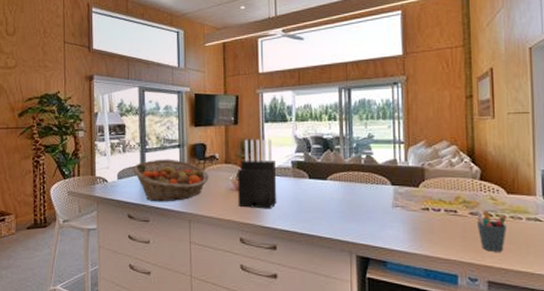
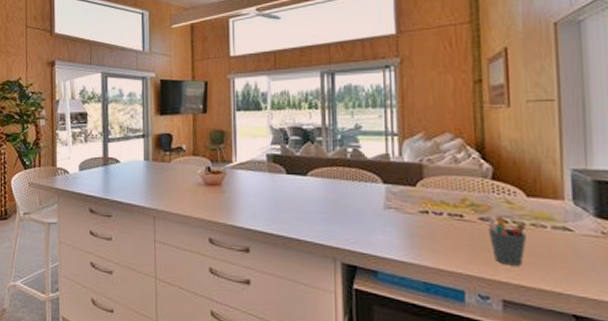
fruit basket: present [132,159,209,202] -> none [94,150,175,197]
knife block: present [238,139,277,209] -> none [207,129,250,207]

